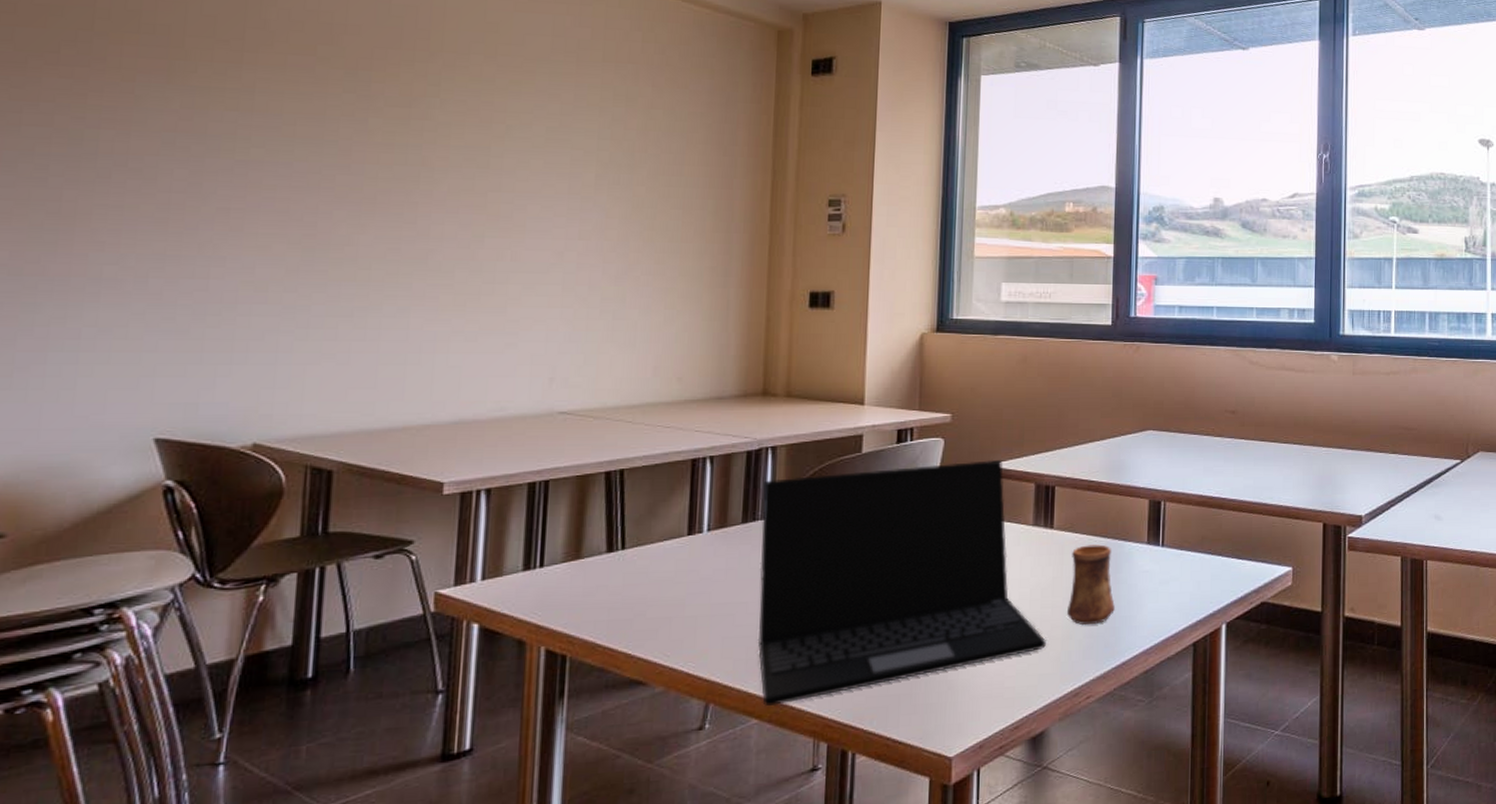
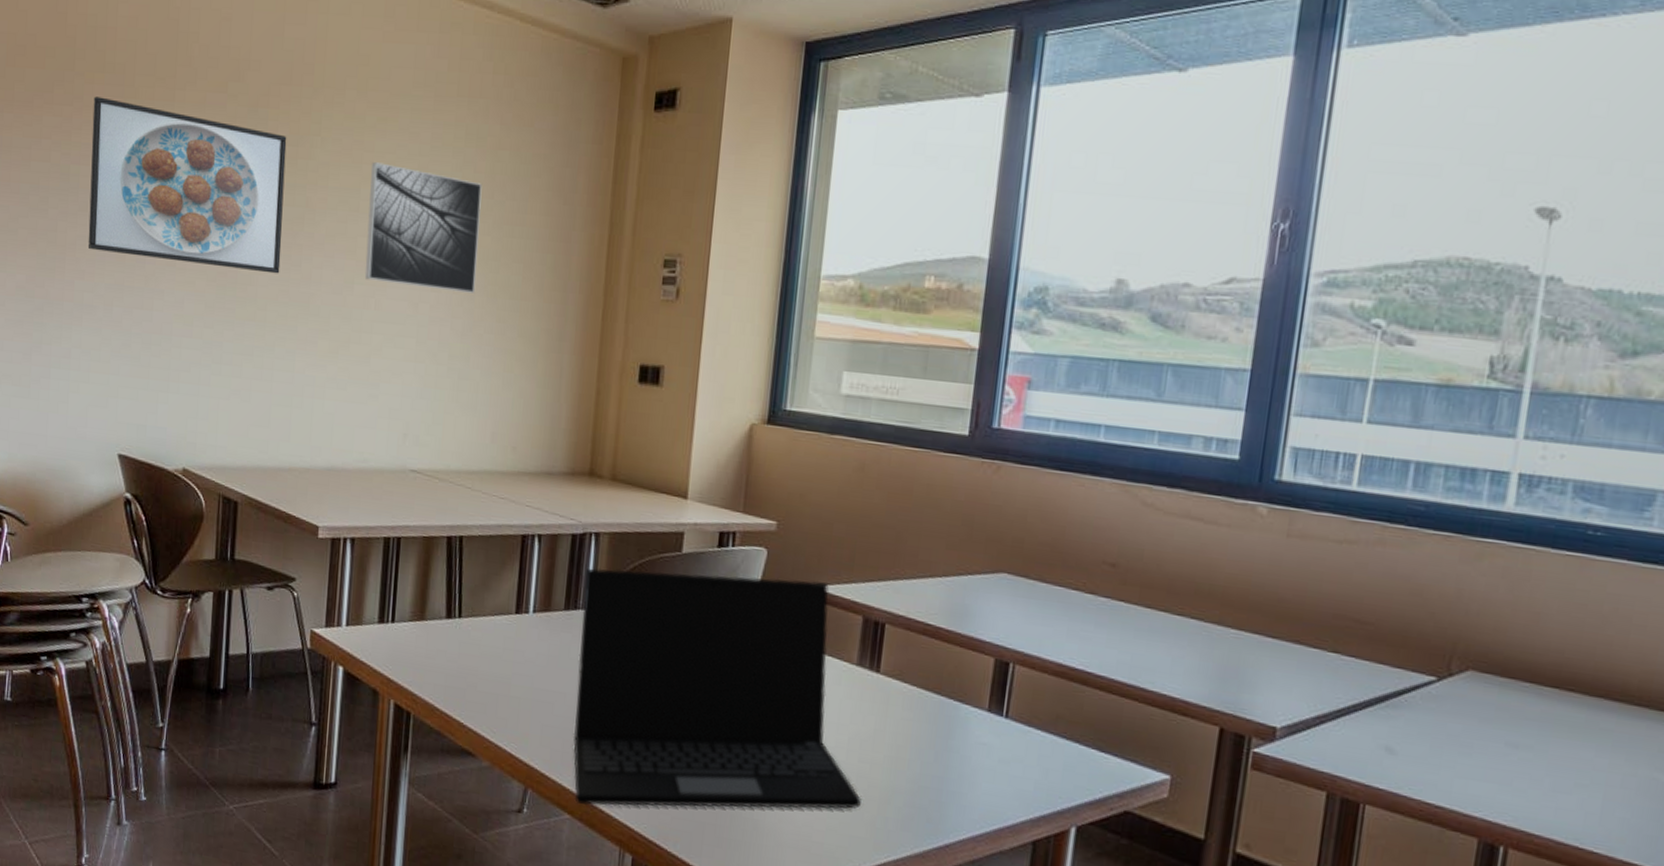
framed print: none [110,57,397,233] -> present [87,96,287,274]
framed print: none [497,122,634,239] -> present [364,162,482,293]
cup: present [1066,544,1116,626] -> none [886,699,944,794]

